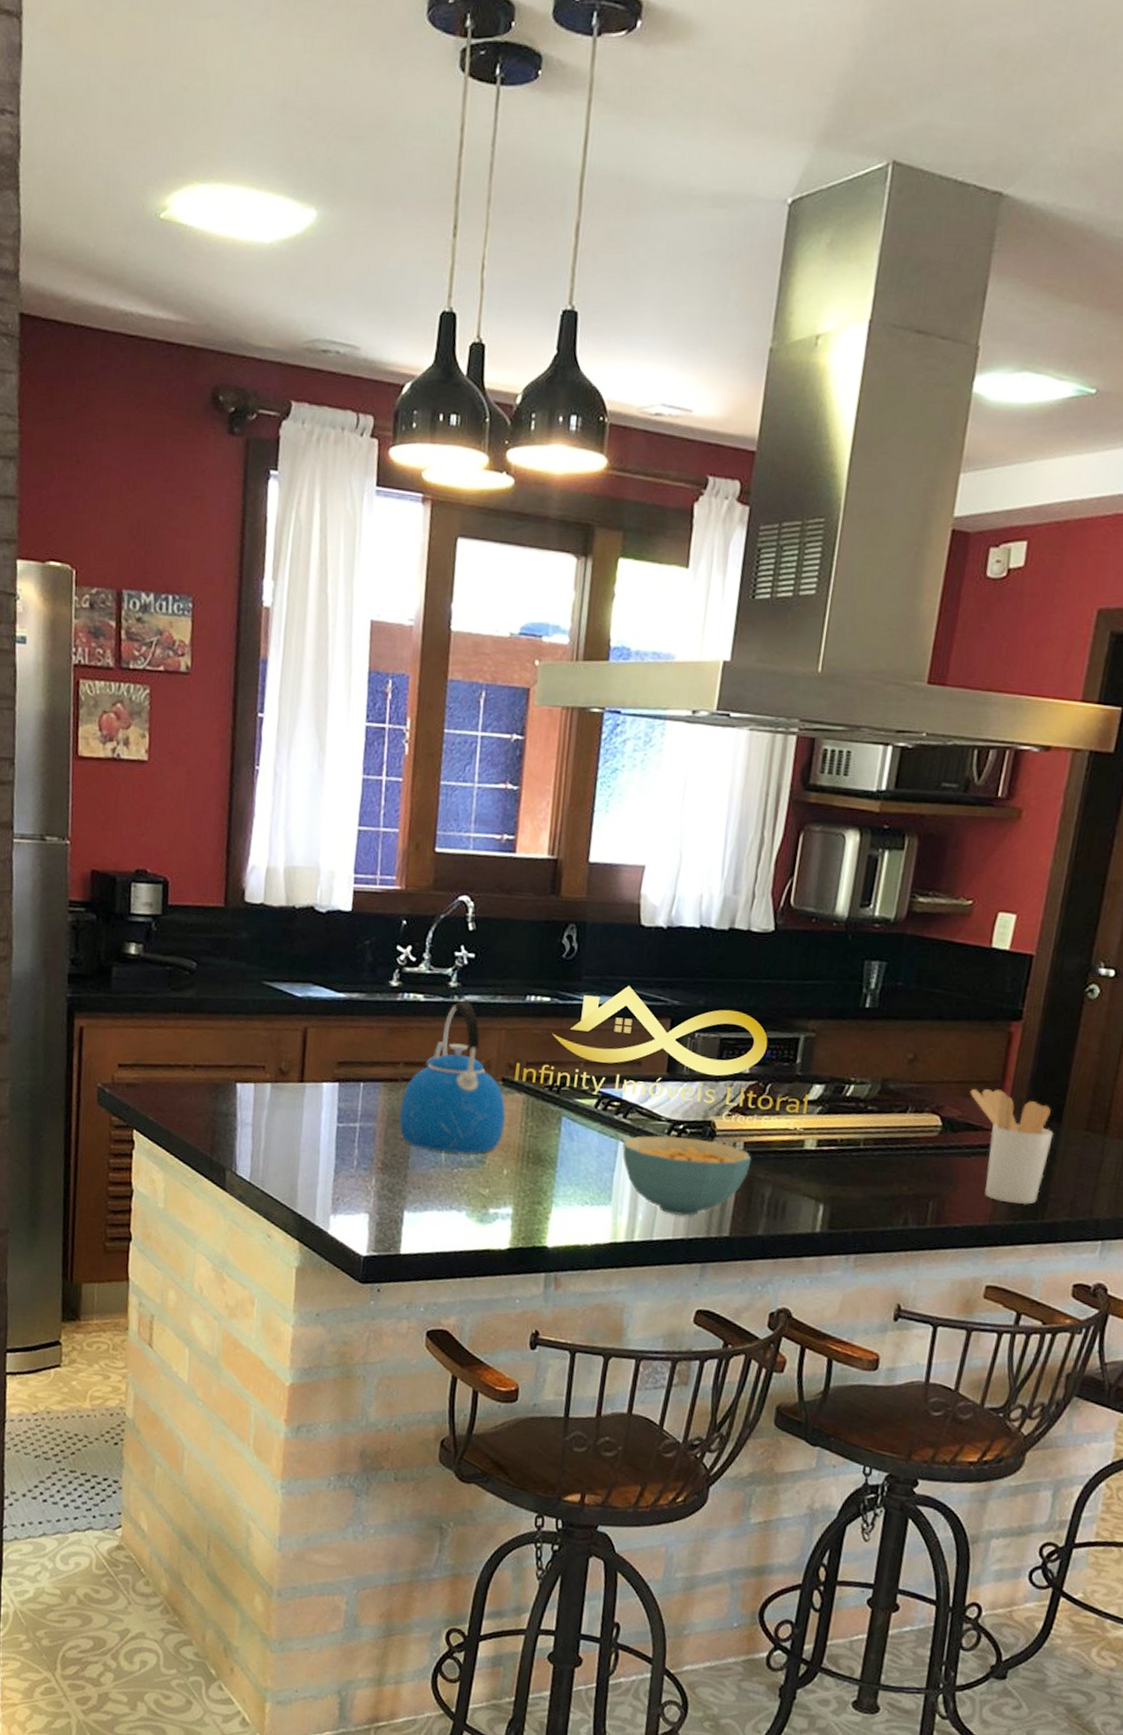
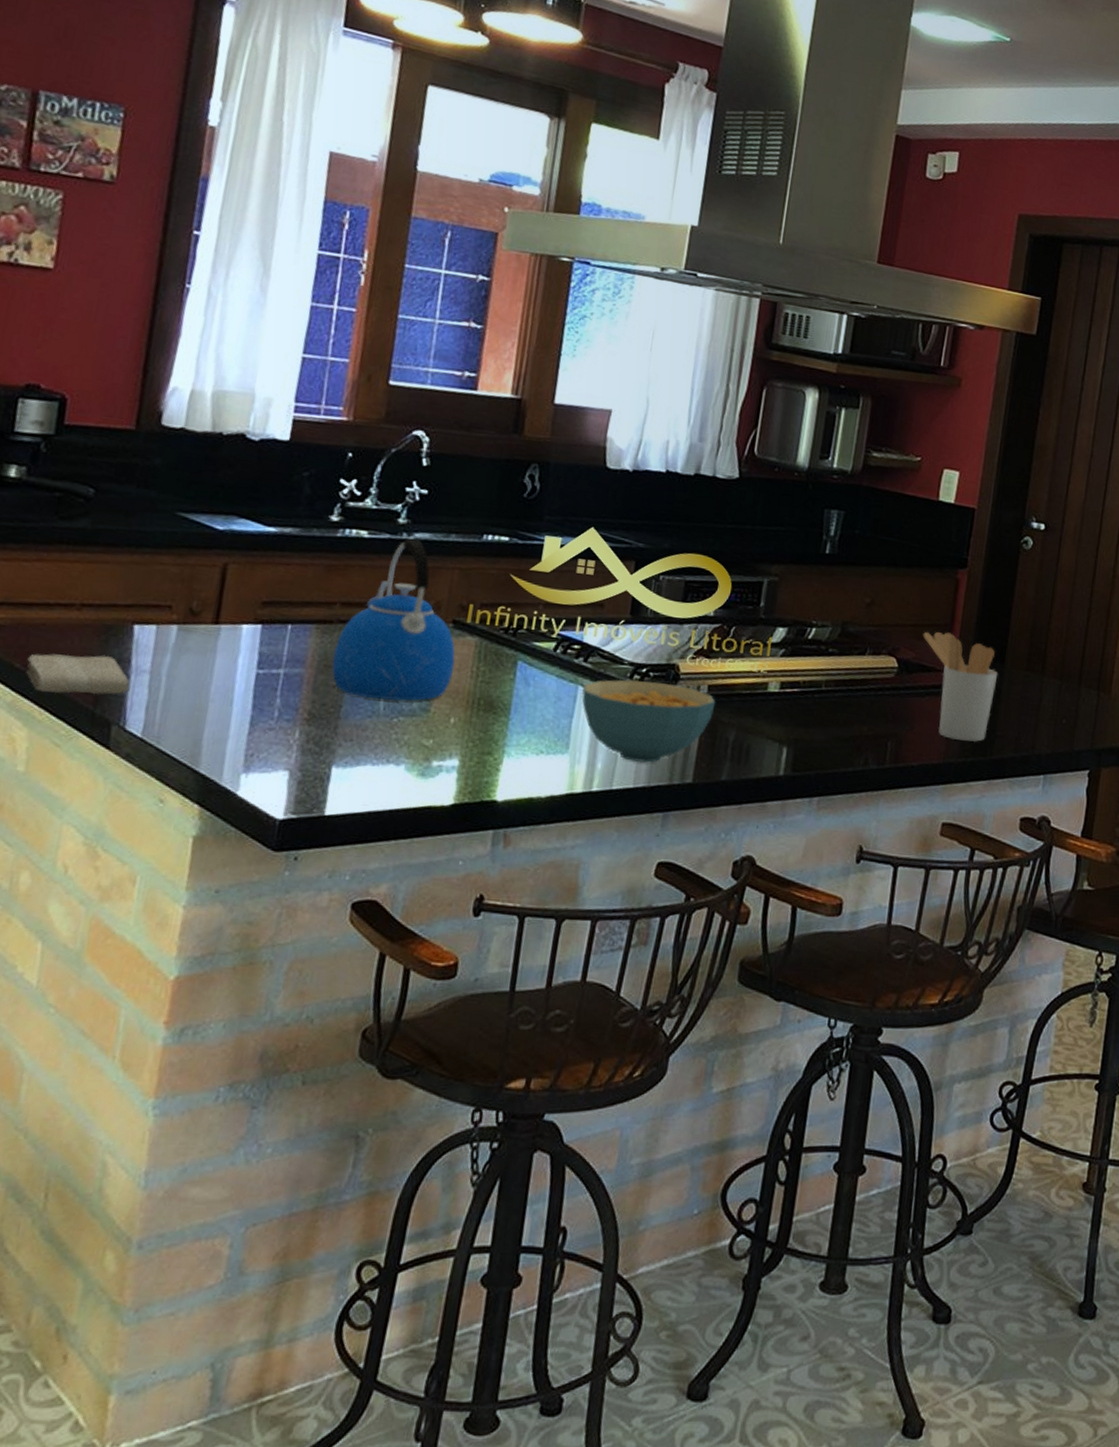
washcloth: none [158,1108,238,1144] -> present [26,653,130,695]

